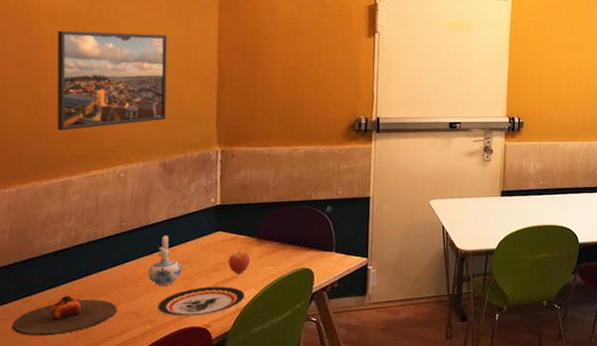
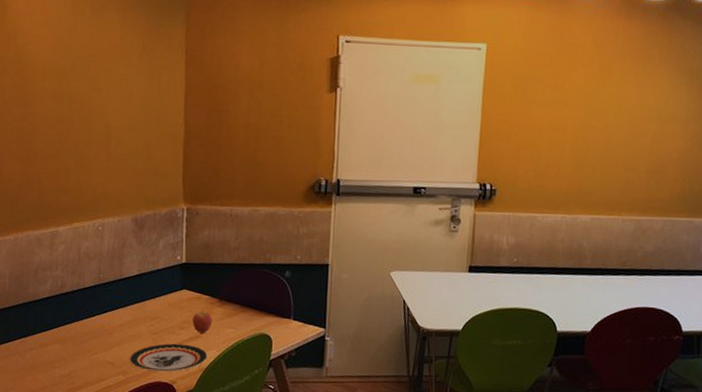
plate: present [12,295,117,336] -> none [11,339,95,377]
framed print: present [56,30,168,131] -> none [46,86,140,184]
ceramic pitcher: present [148,235,182,286] -> none [121,289,151,340]

